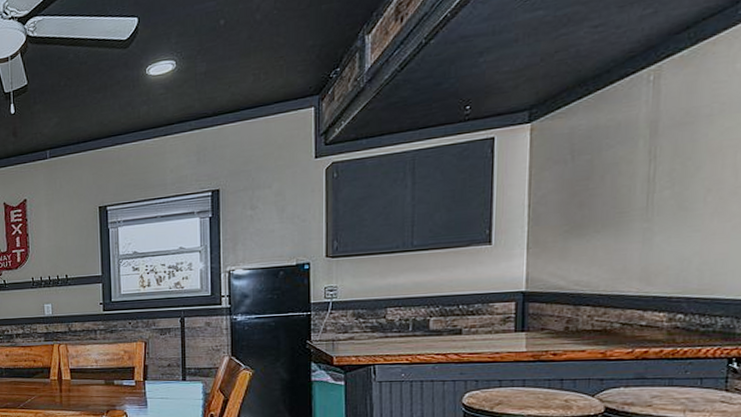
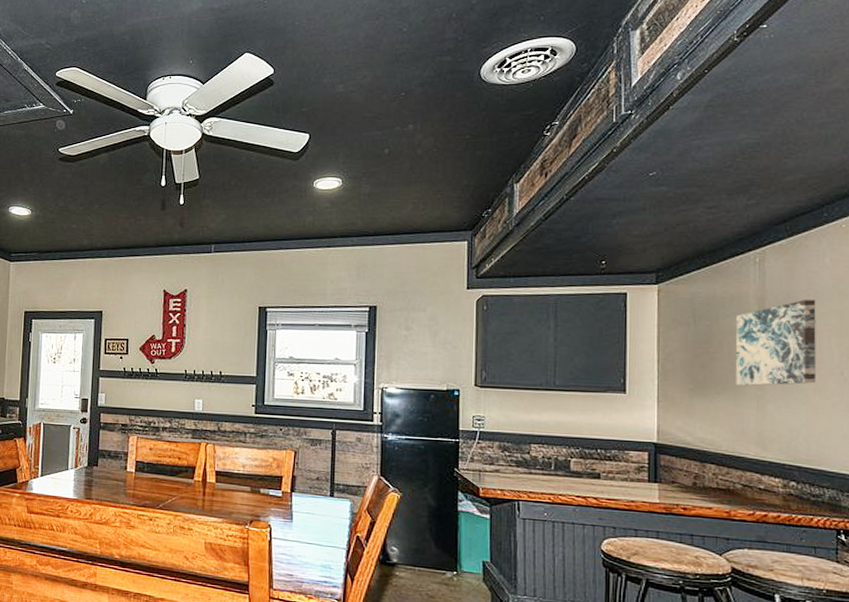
wall art: none [619,114,722,221] -> present [735,300,816,387]

